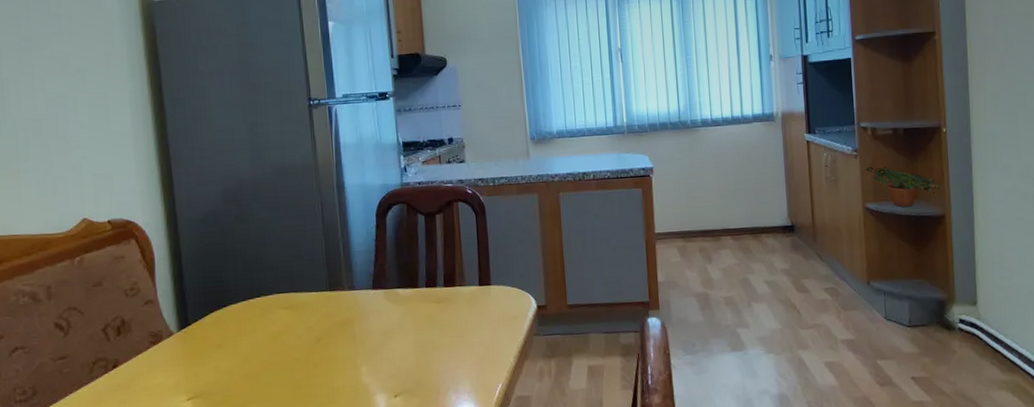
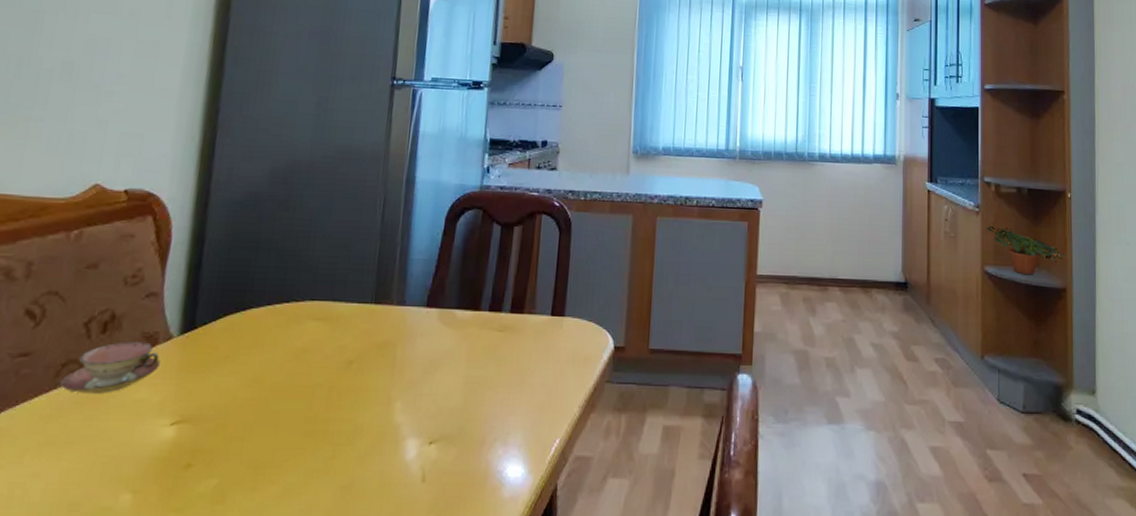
teacup: none [95,339,168,383] -> present [60,342,160,393]

